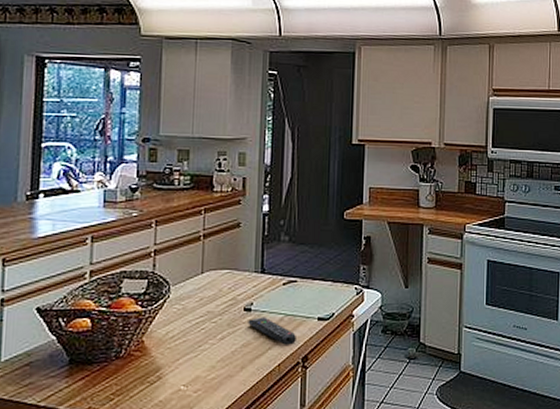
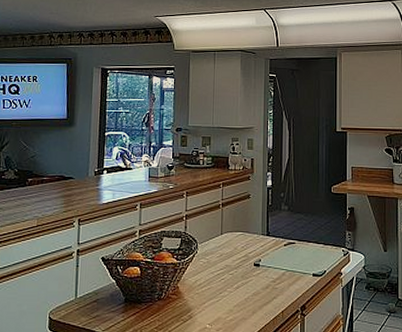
remote control: present [248,317,296,345] -> none [257,271,296,295]

